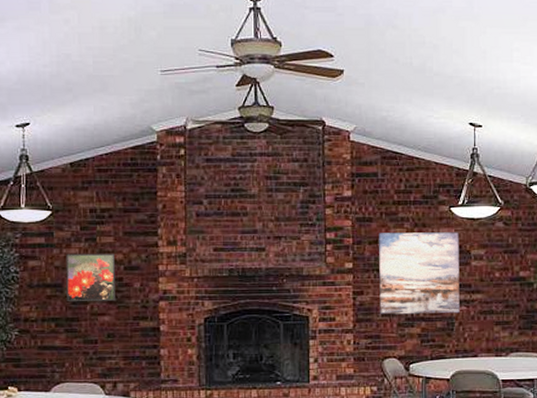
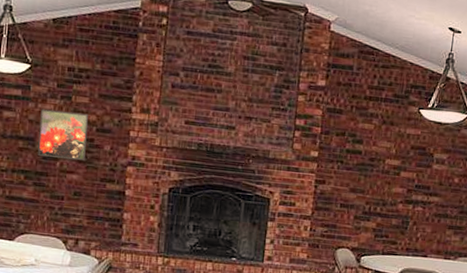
wall art: present [379,232,460,315] -> none [339,126,425,214]

